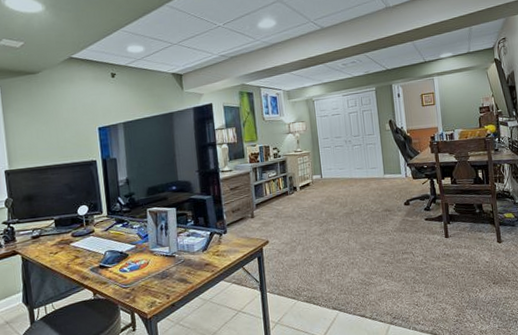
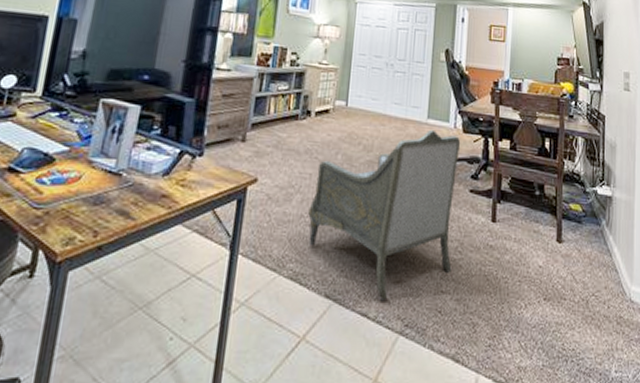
armchair: none [309,181,421,305] -> present [308,129,461,300]

